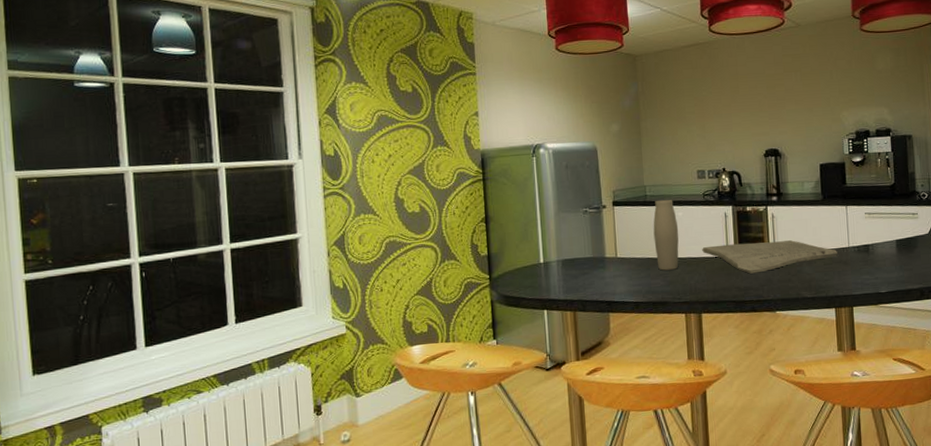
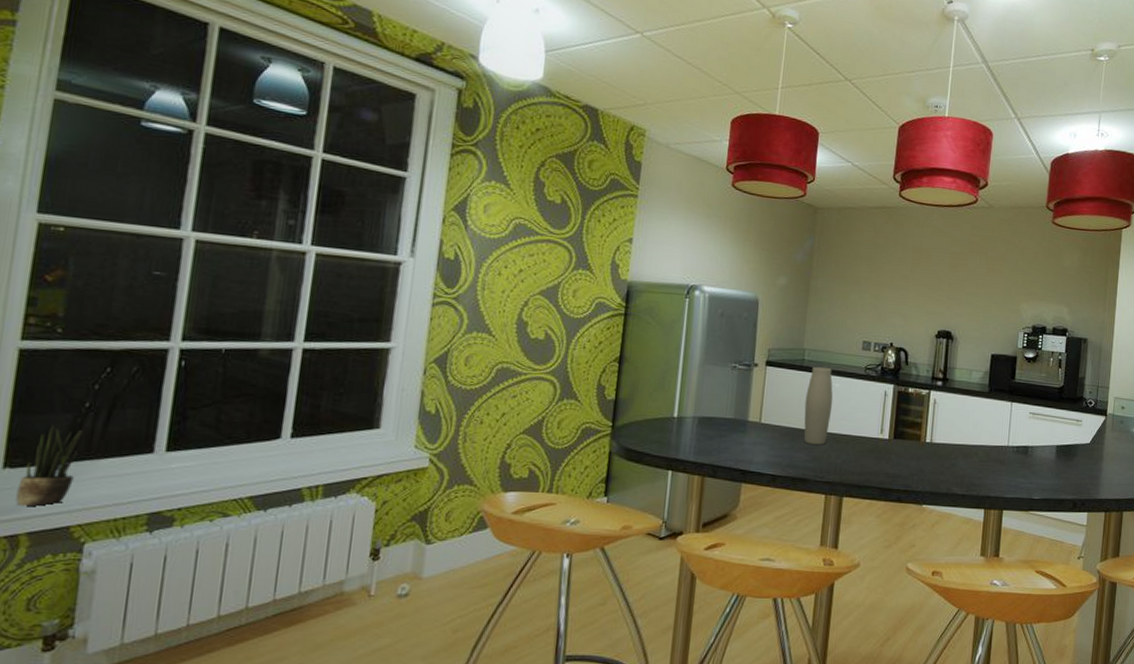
potted plant: none [46,337,84,403] -> present [16,425,83,506]
newspaper: present [702,240,839,274] -> none [854,424,997,461]

